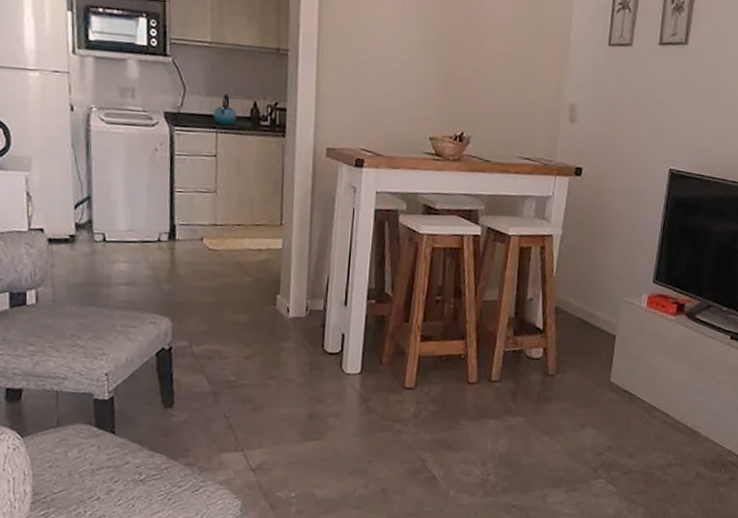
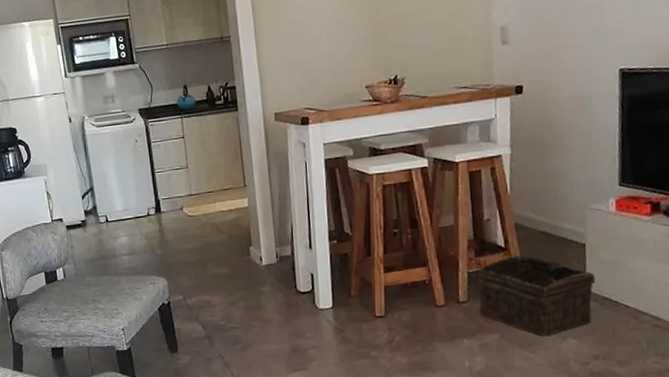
basket: none [509,339,620,424] -> present [477,255,596,337]

